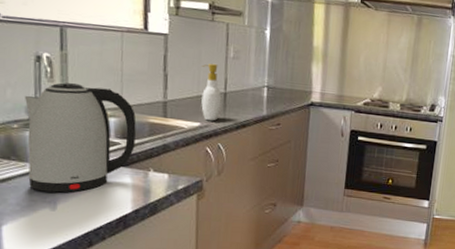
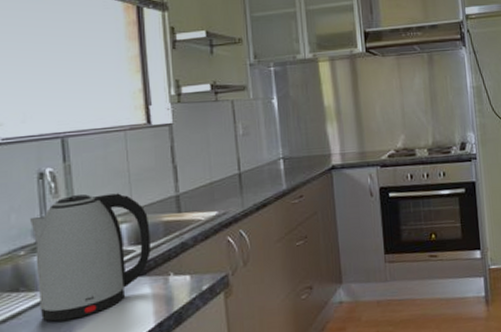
soap bottle: present [201,63,222,121] -> none [211,144,238,208]

